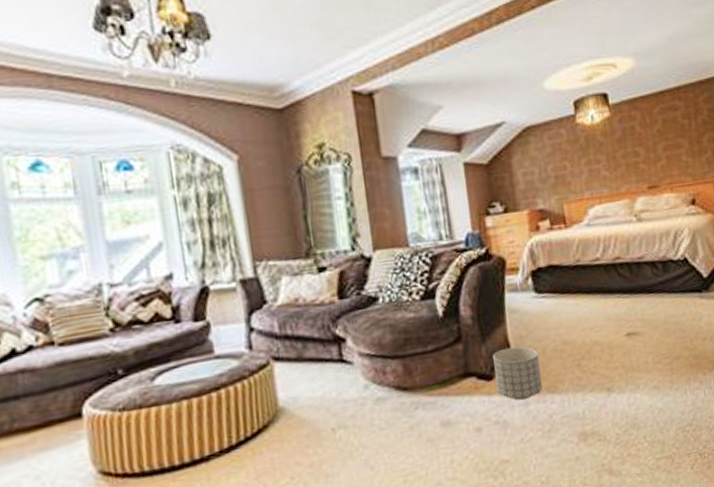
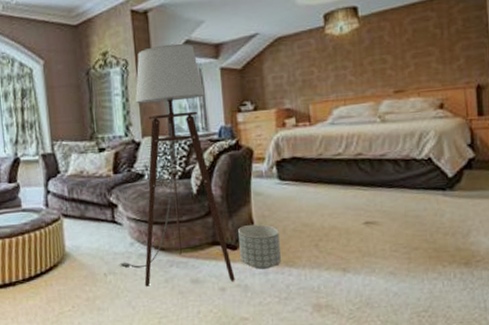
floor lamp: none [350,133,493,439] -> present [119,43,235,287]

